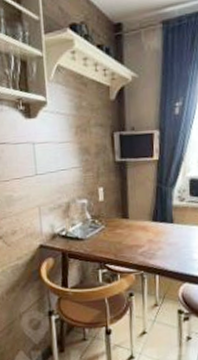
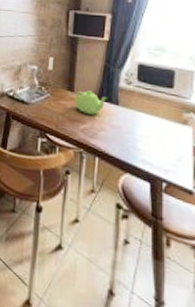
teapot: none [130,215,162,239] -> present [74,90,107,116]

